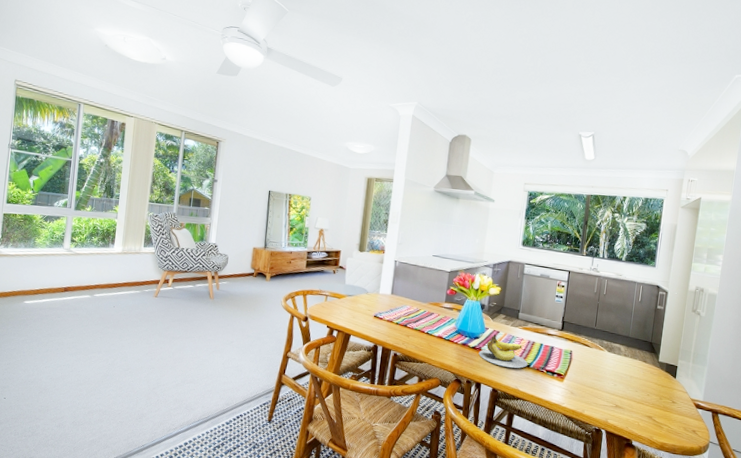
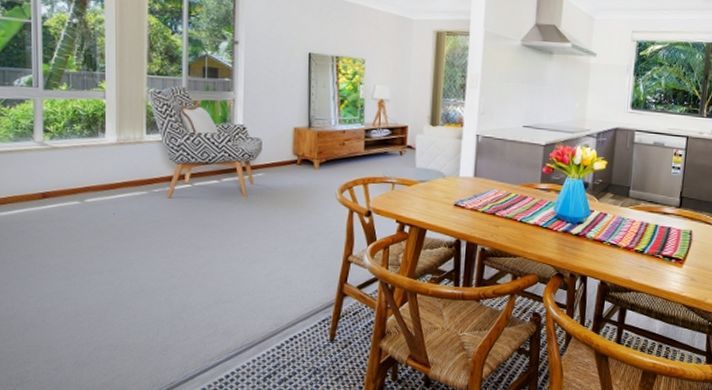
banana: present [479,334,528,368] -> none [583,217,641,255]

